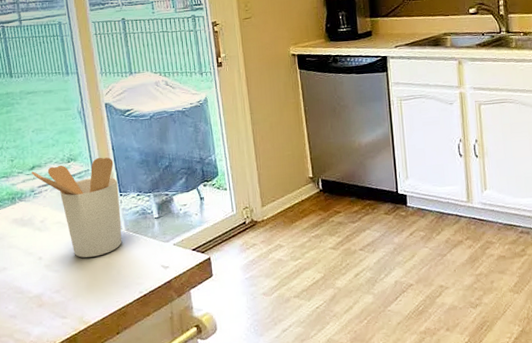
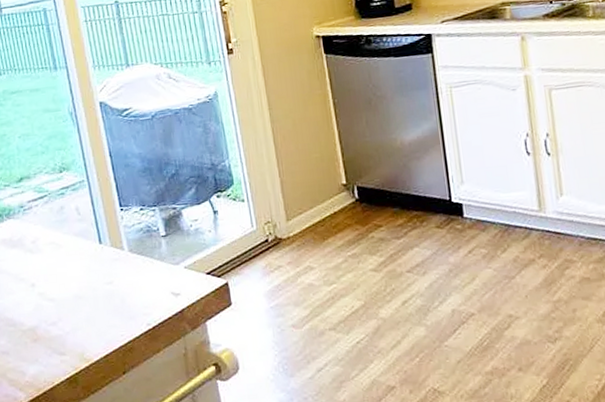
utensil holder: present [32,157,122,258] -> none [20,165,125,284]

